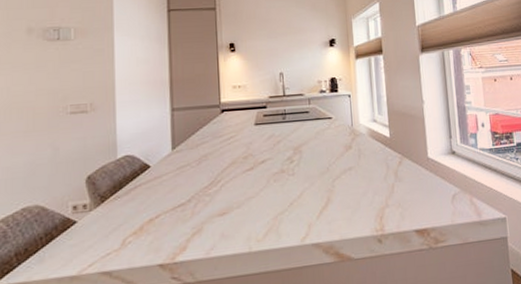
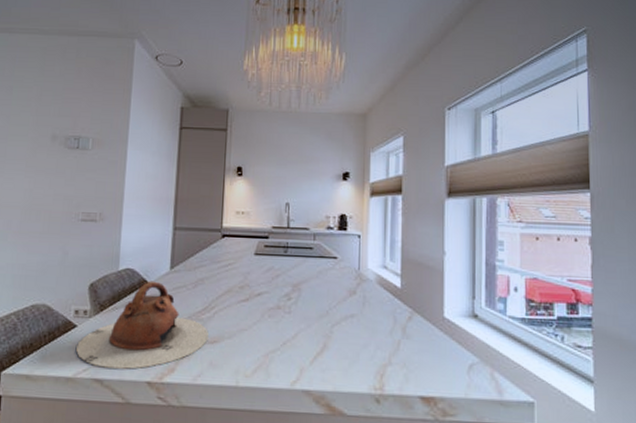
teapot: none [79,164,217,259] -> present [76,281,209,369]

